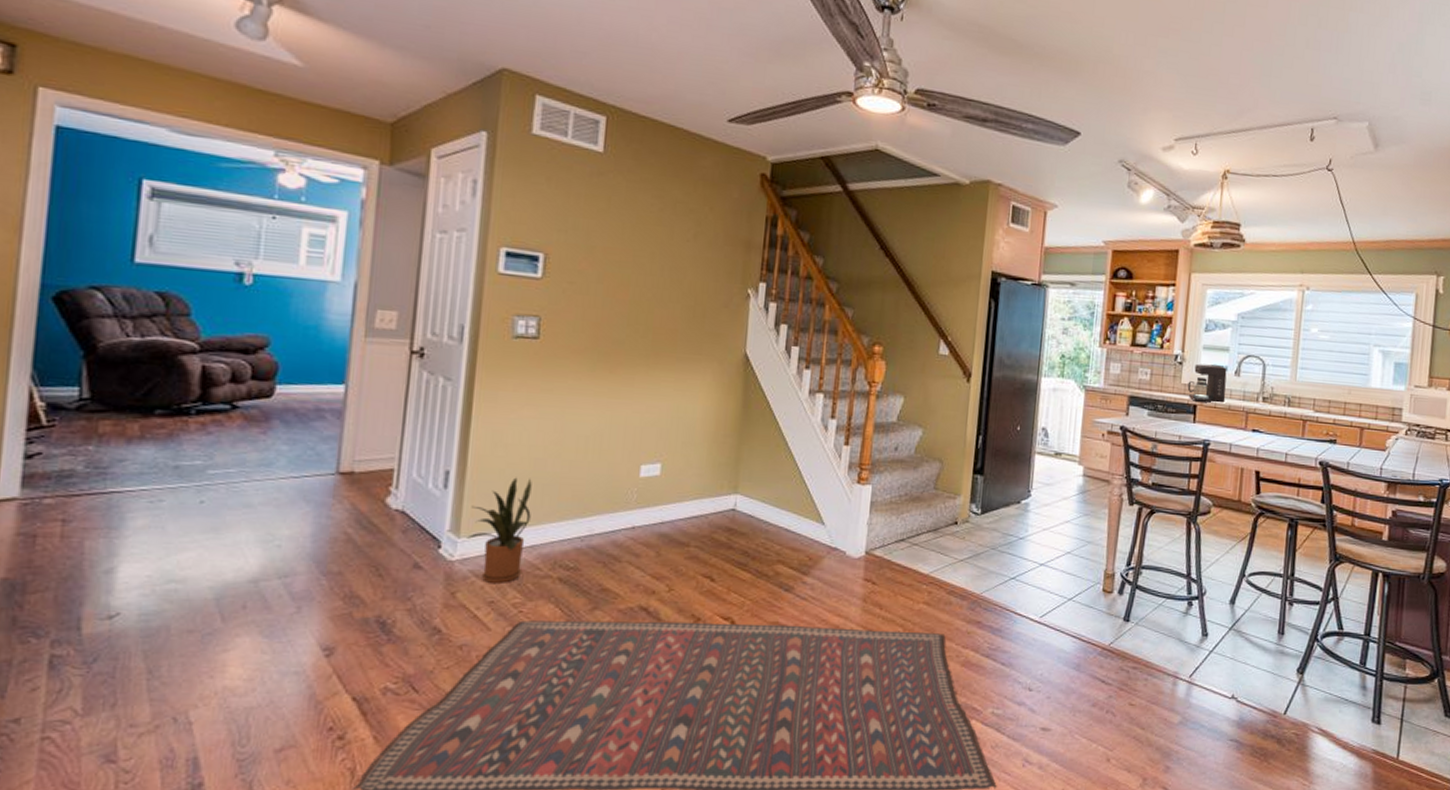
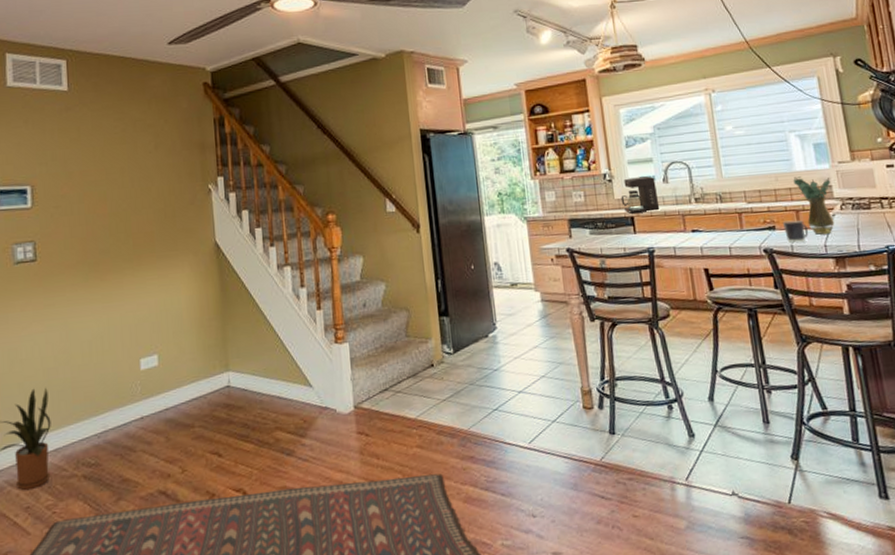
mug: none [1344,436,1368,460] -> present [782,220,808,243]
vase: none [1365,393,1403,457] -> present [793,176,835,235]

